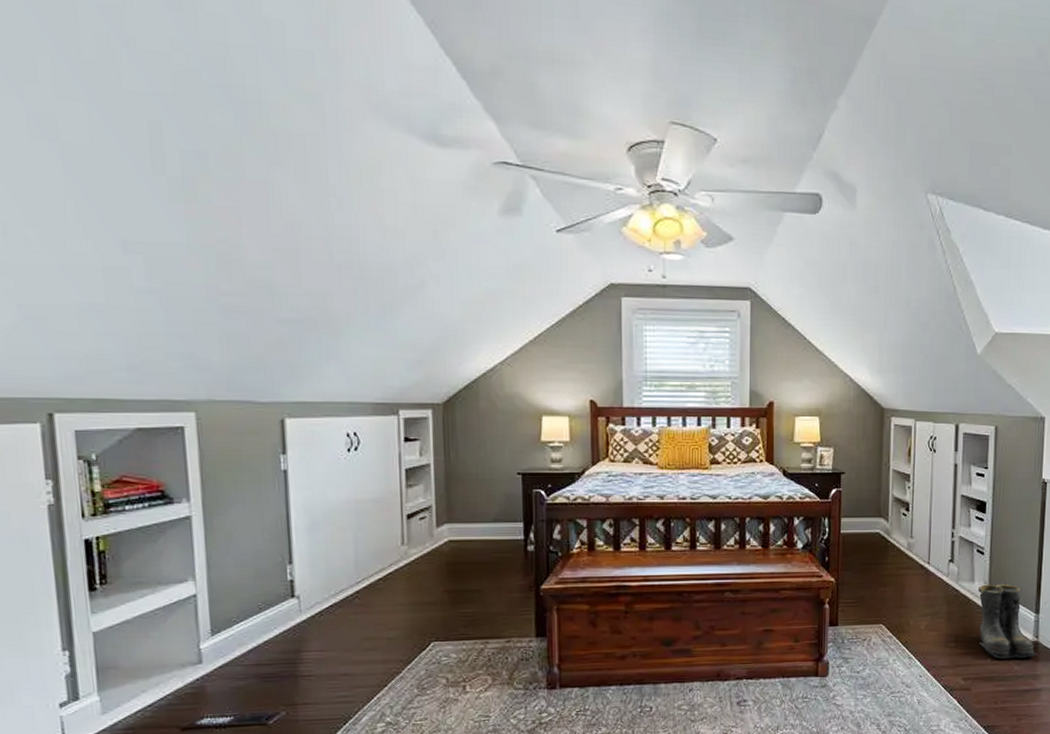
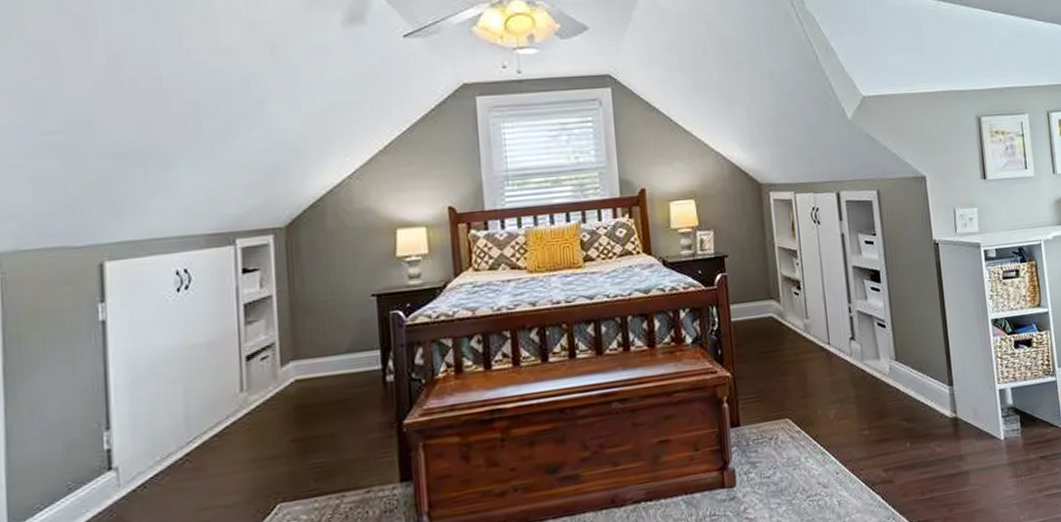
boots: present [977,583,1037,659] -> none [884,357,959,442]

